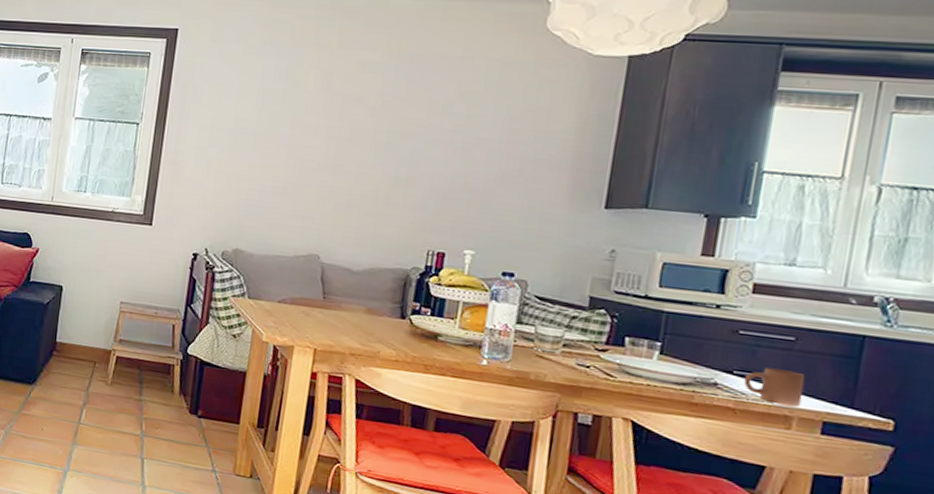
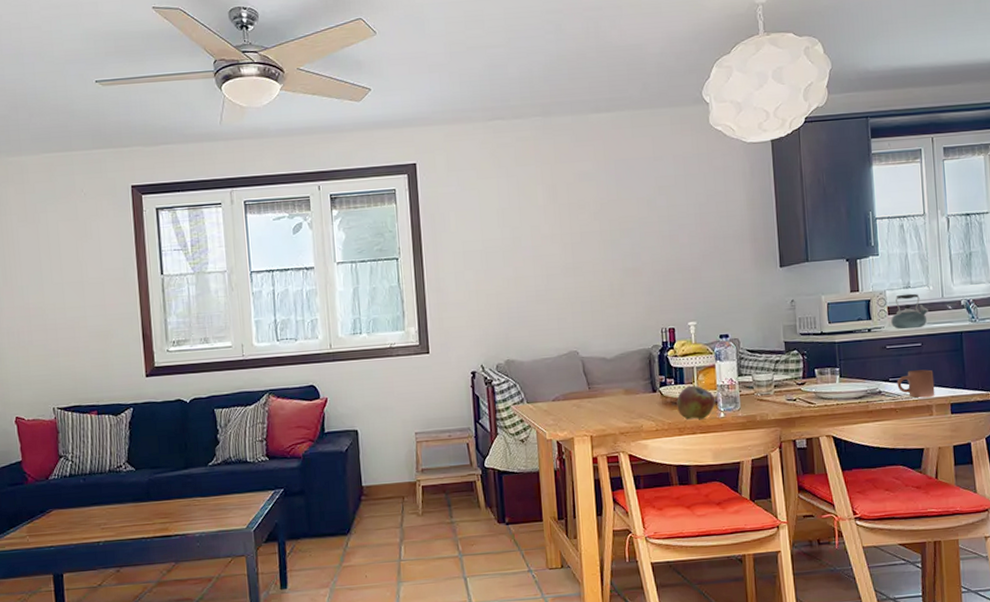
fruit: none [427,320,480,362] -> present [676,385,716,419]
kettle: none [753,271,819,319] -> present [890,293,929,329]

